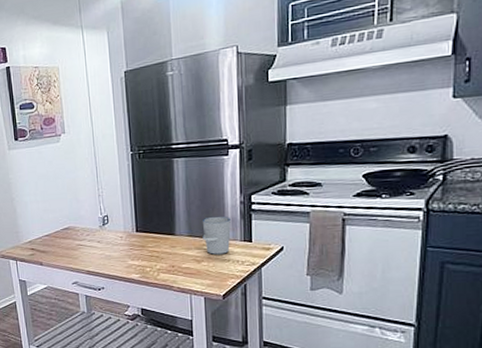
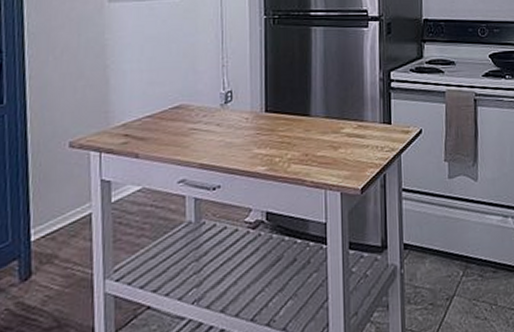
cup: present [202,216,231,255] -> none [340,94,370,140]

